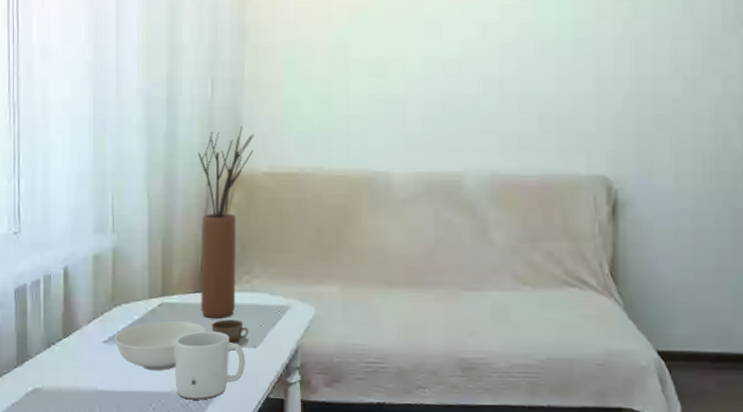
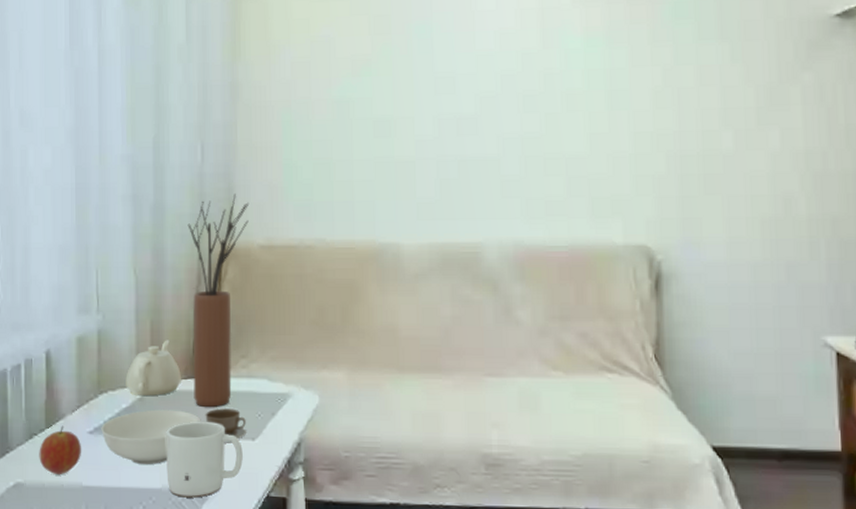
fruit: none [56,335,97,381] -> present [39,425,82,475]
teapot: none [137,257,191,309] -> present [124,340,182,397]

